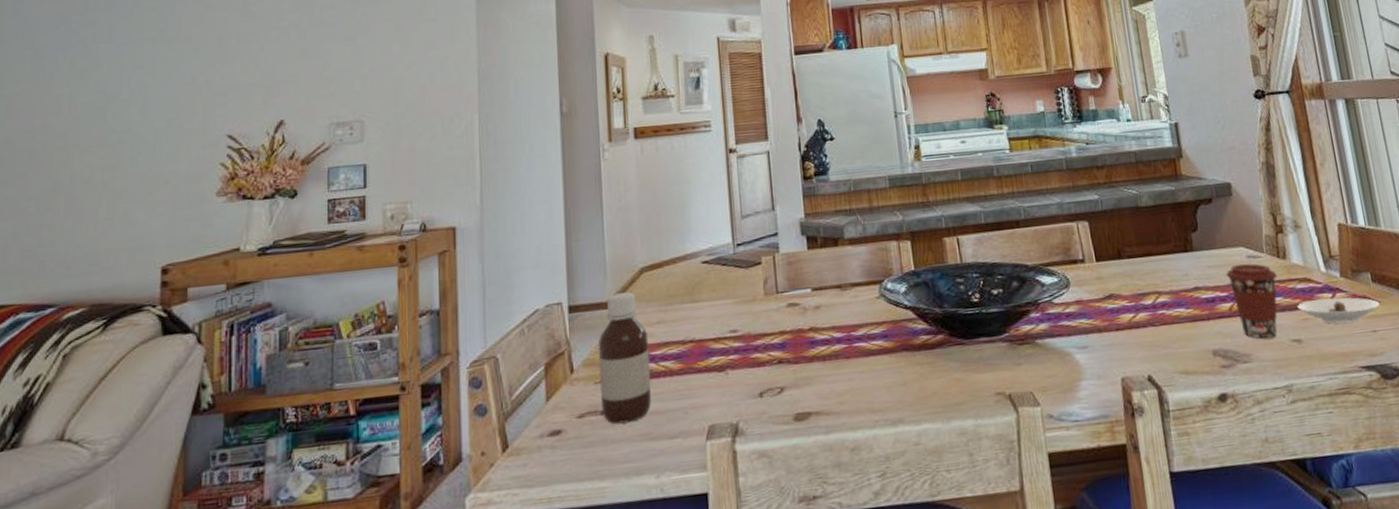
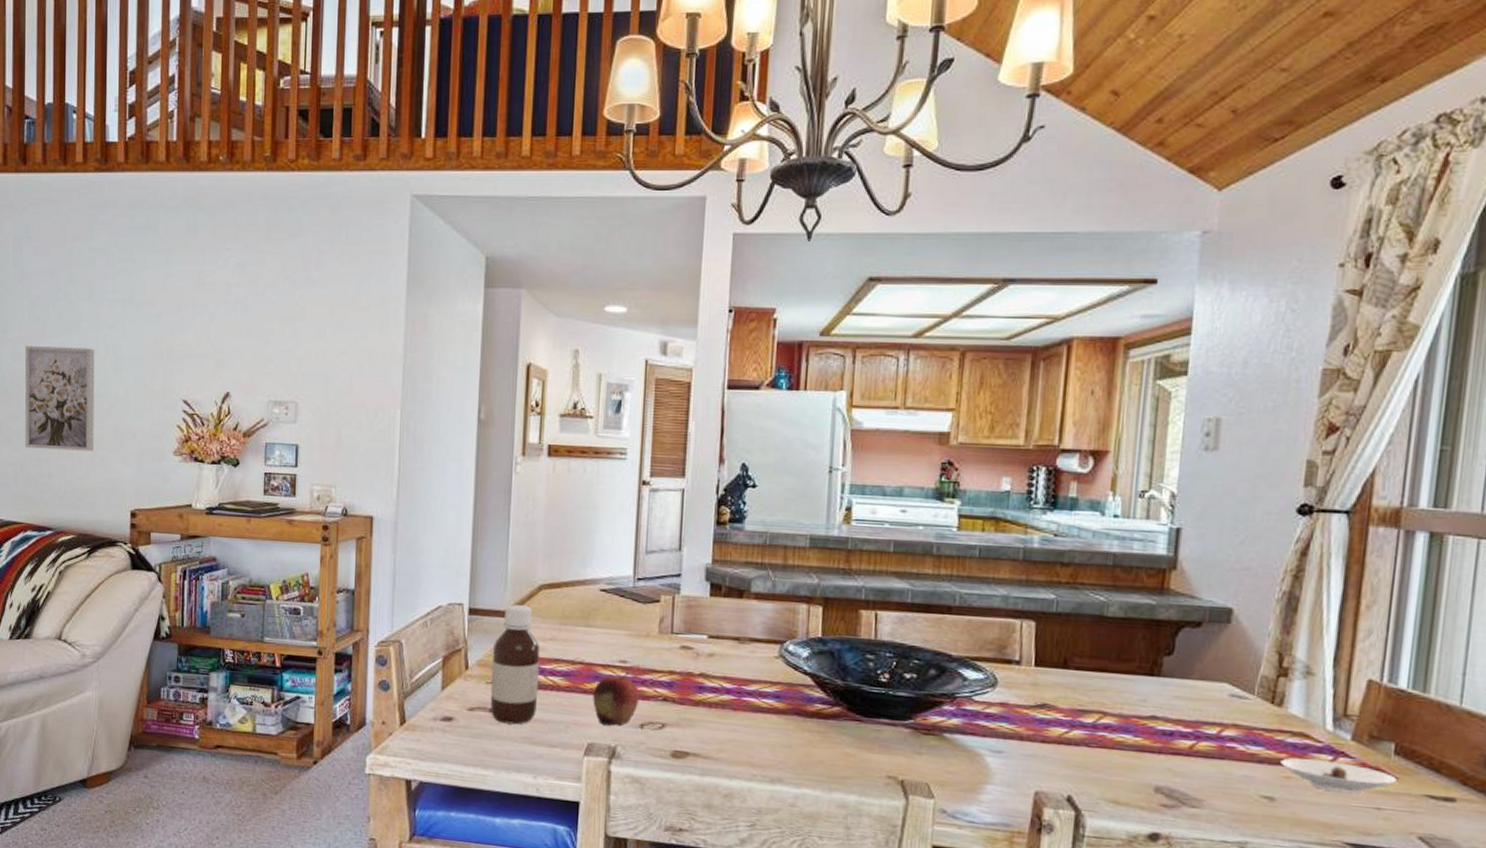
wall art: none [20,93,117,216] -> present [25,346,95,452]
fruit: none [708,341,755,403] -> present [593,672,639,727]
coffee cup: present [1226,263,1278,339] -> none [1196,701,1265,788]

